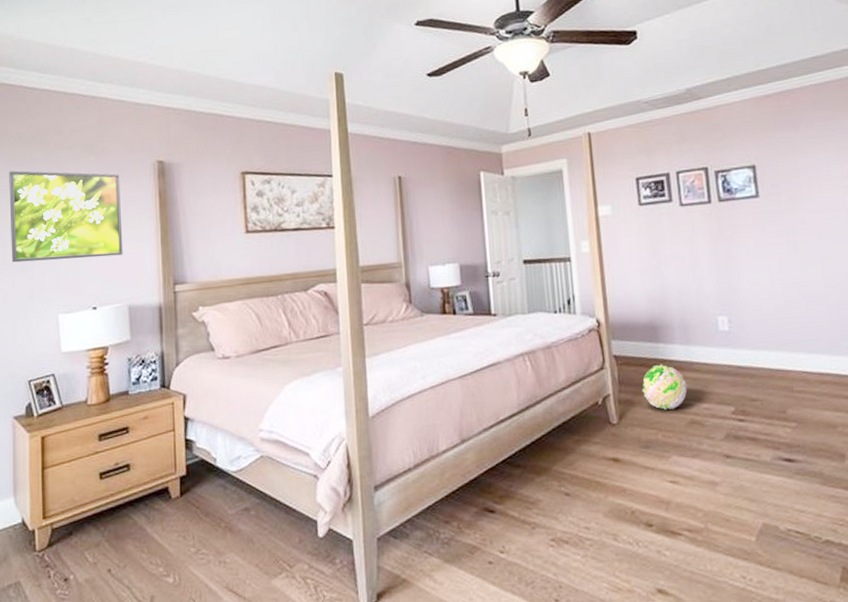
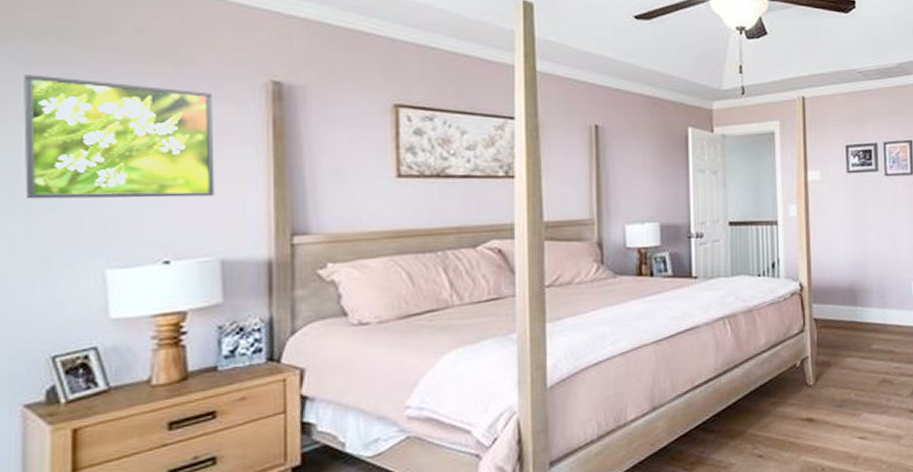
decorative ball: present [642,364,687,410] -> none [839,326,881,370]

